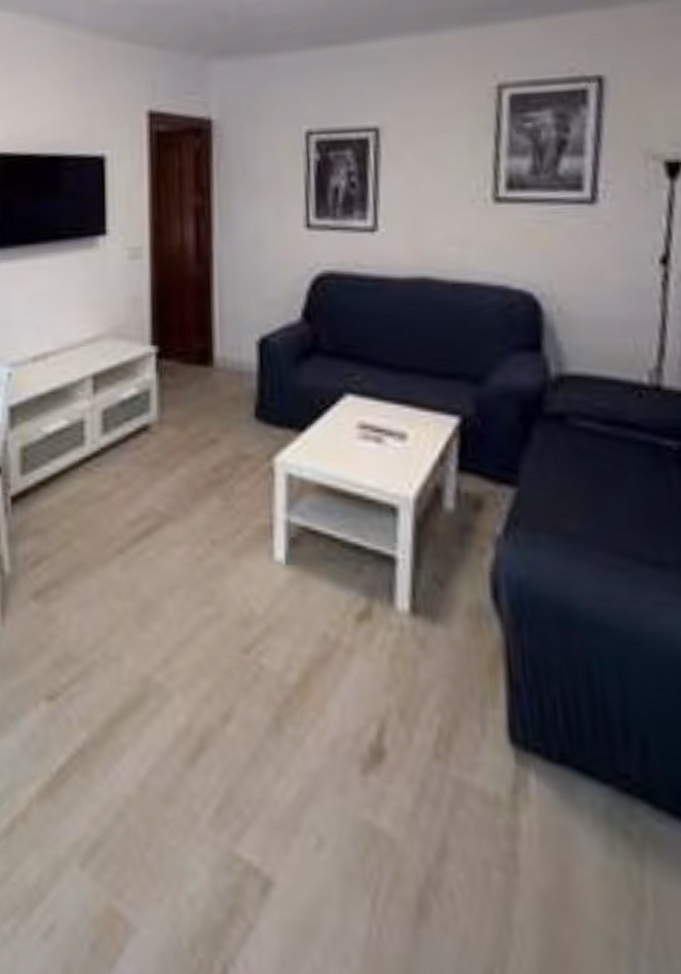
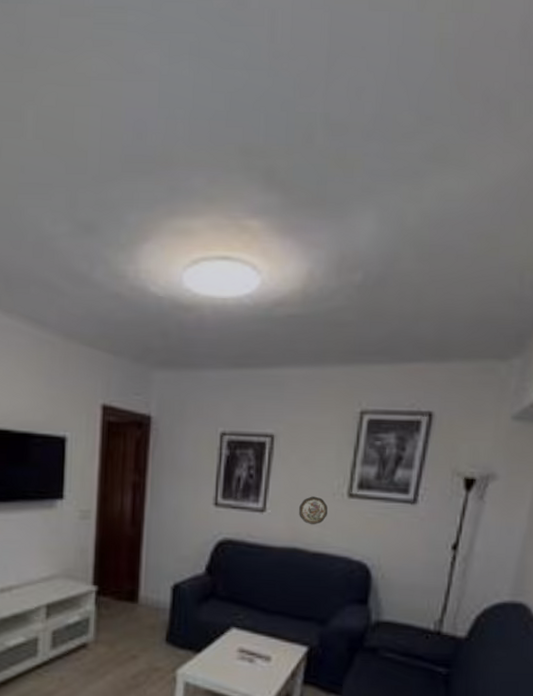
decorative plate: none [424,205,466,245] -> present [299,496,328,525]

